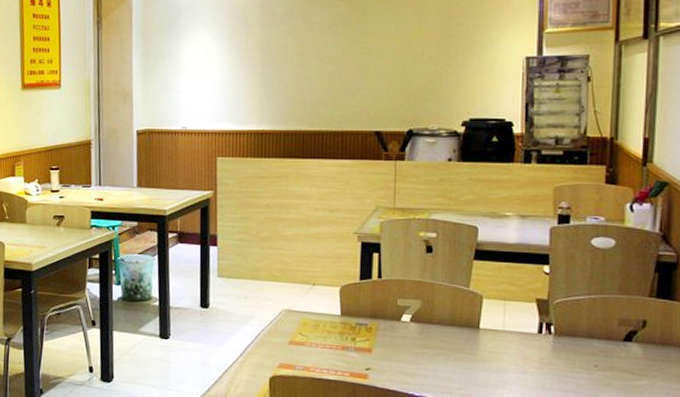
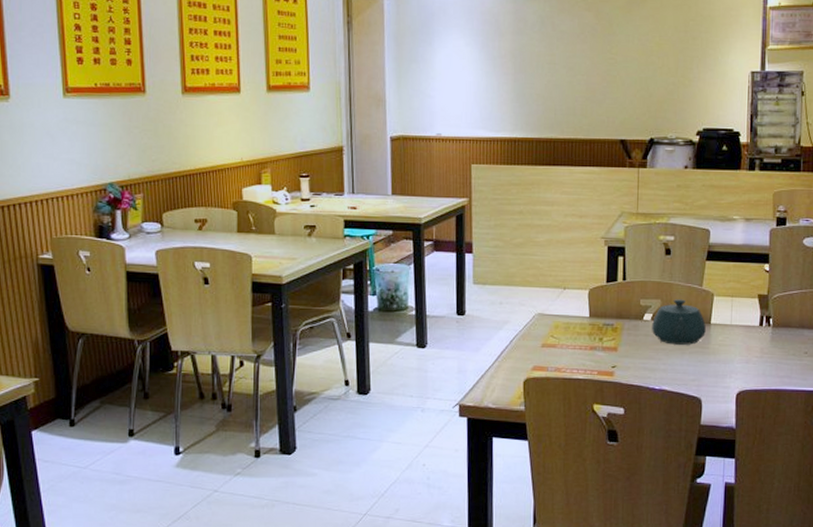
teapot: none [411,300,474,350] -> present [652,299,706,345]

